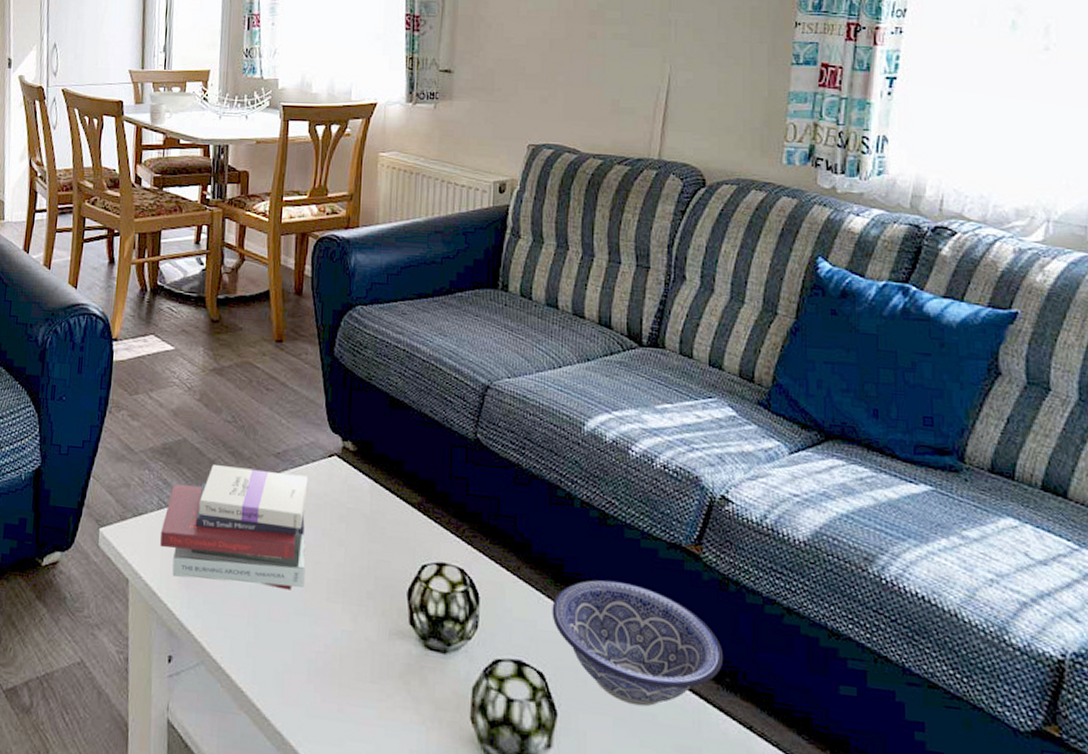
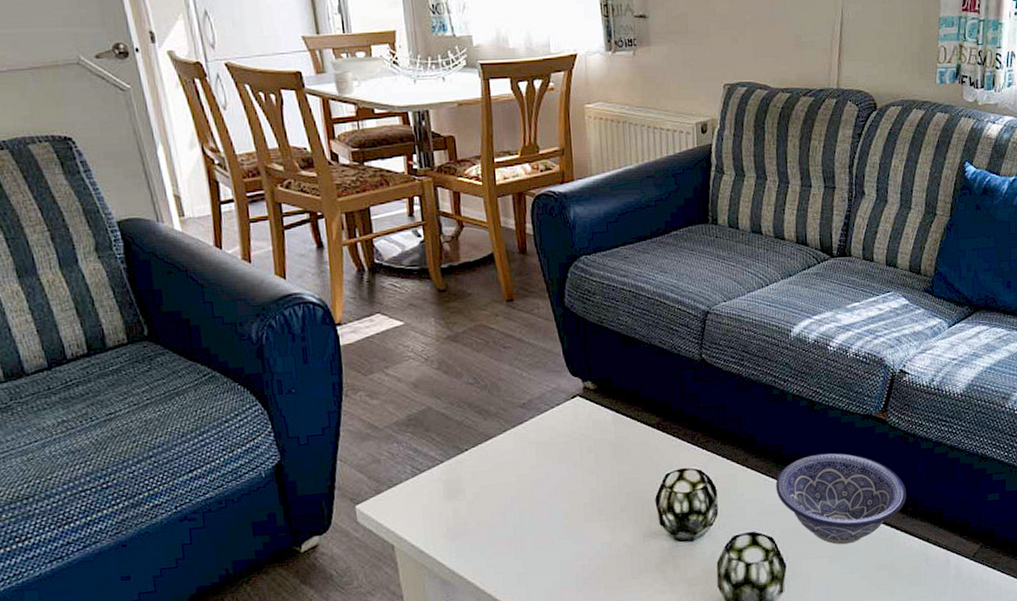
books: present [160,465,309,590] -> none [419,419,564,533]

